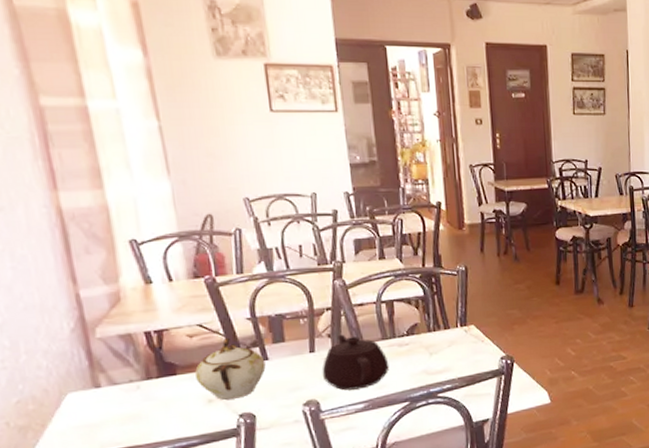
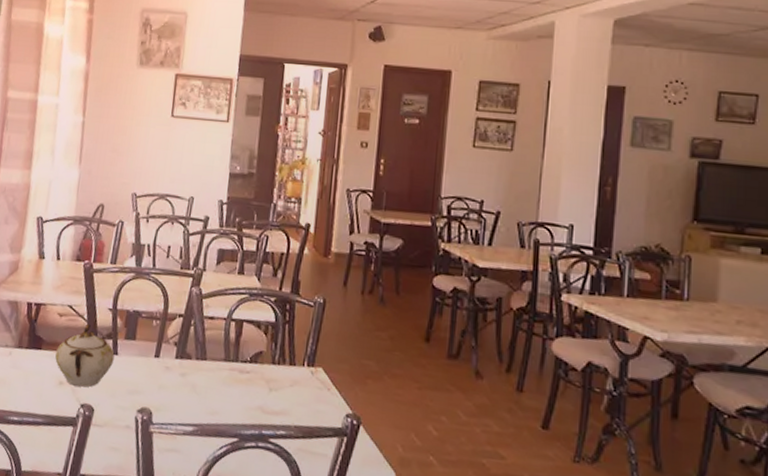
teapot: present [322,334,389,391] -> none [160,344,227,410]

